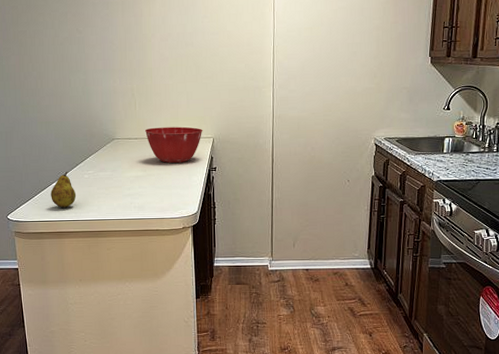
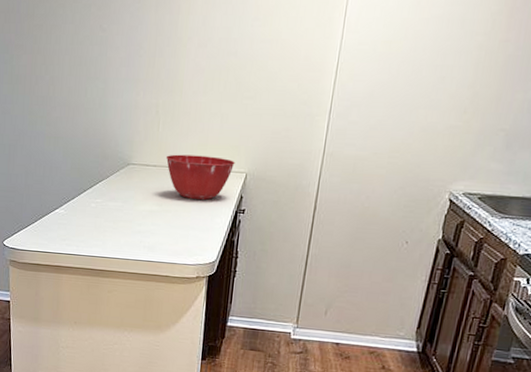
fruit: present [51,171,77,208] -> none [52,197,81,239]

